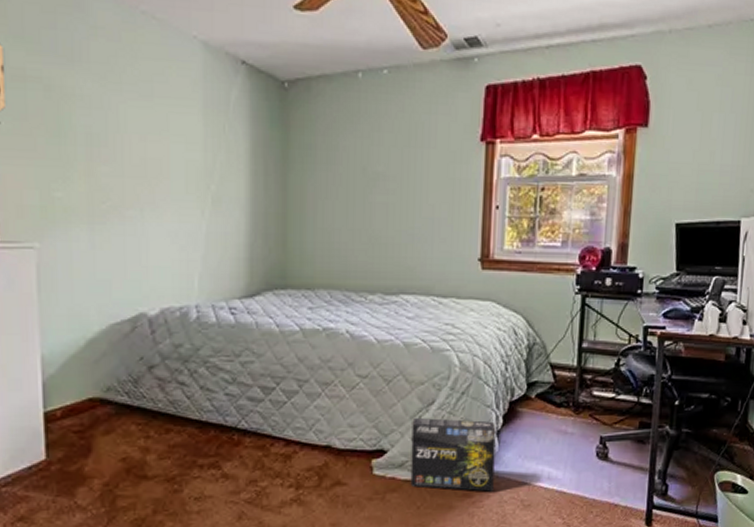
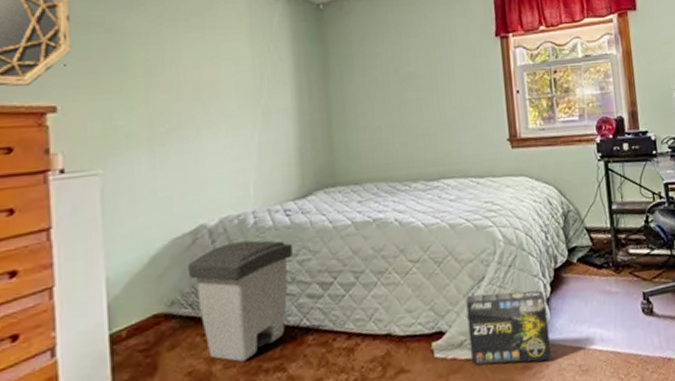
trash can: none [125,335,235,454] -> present [187,240,293,362]

